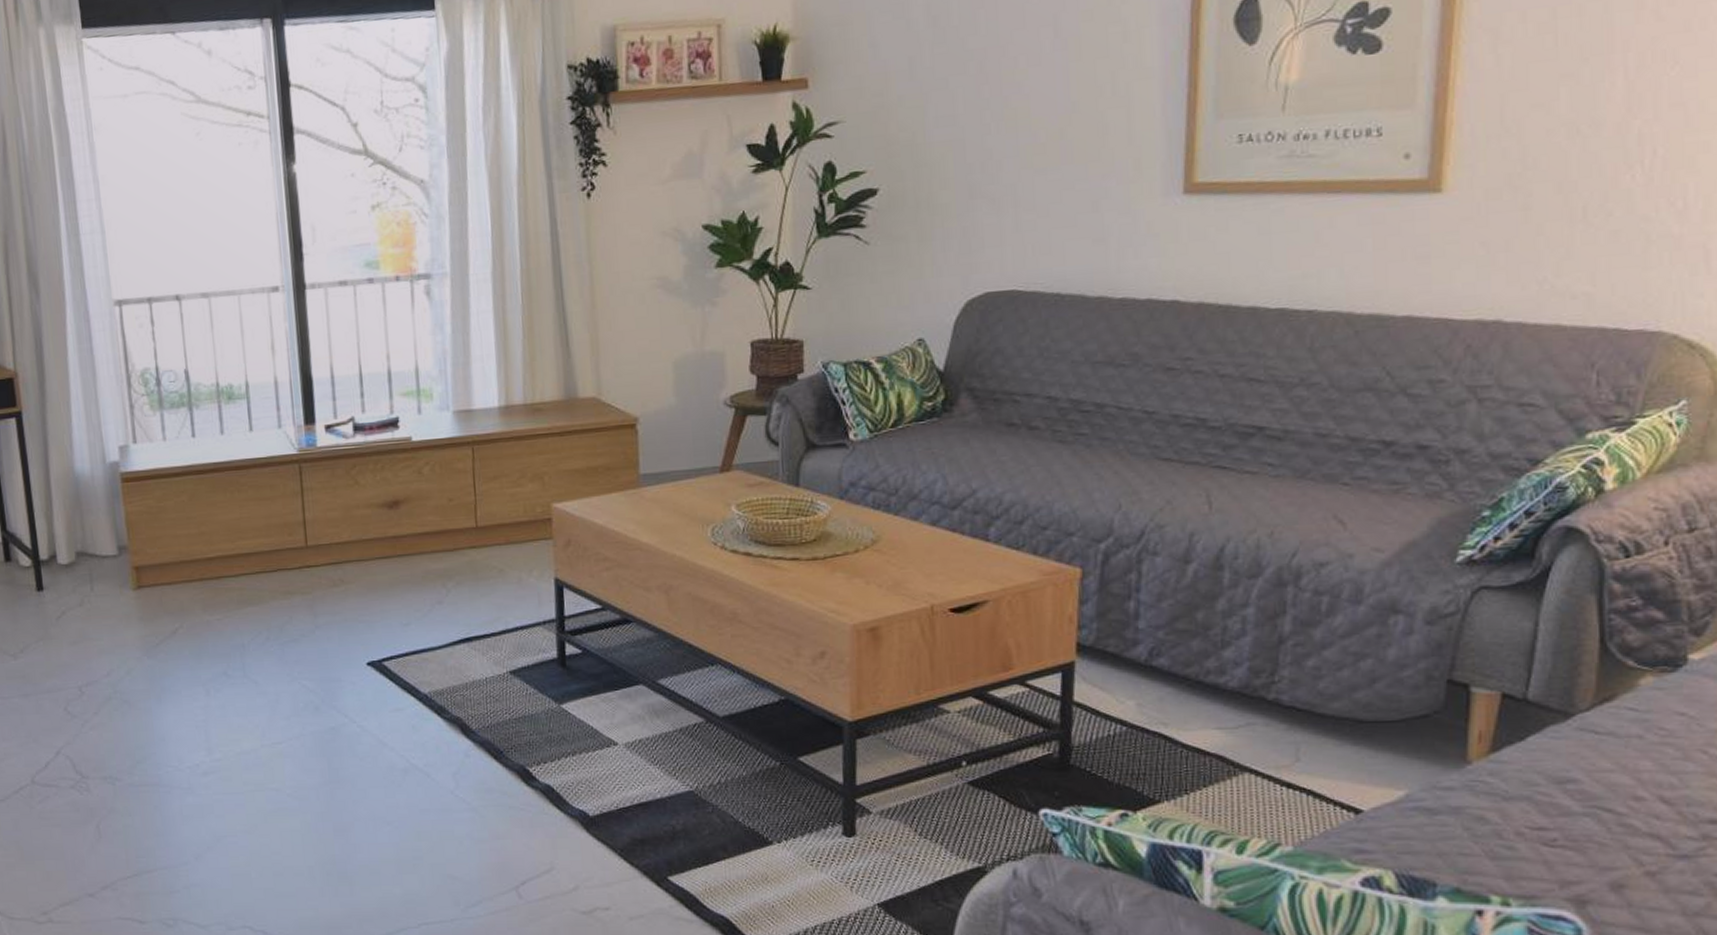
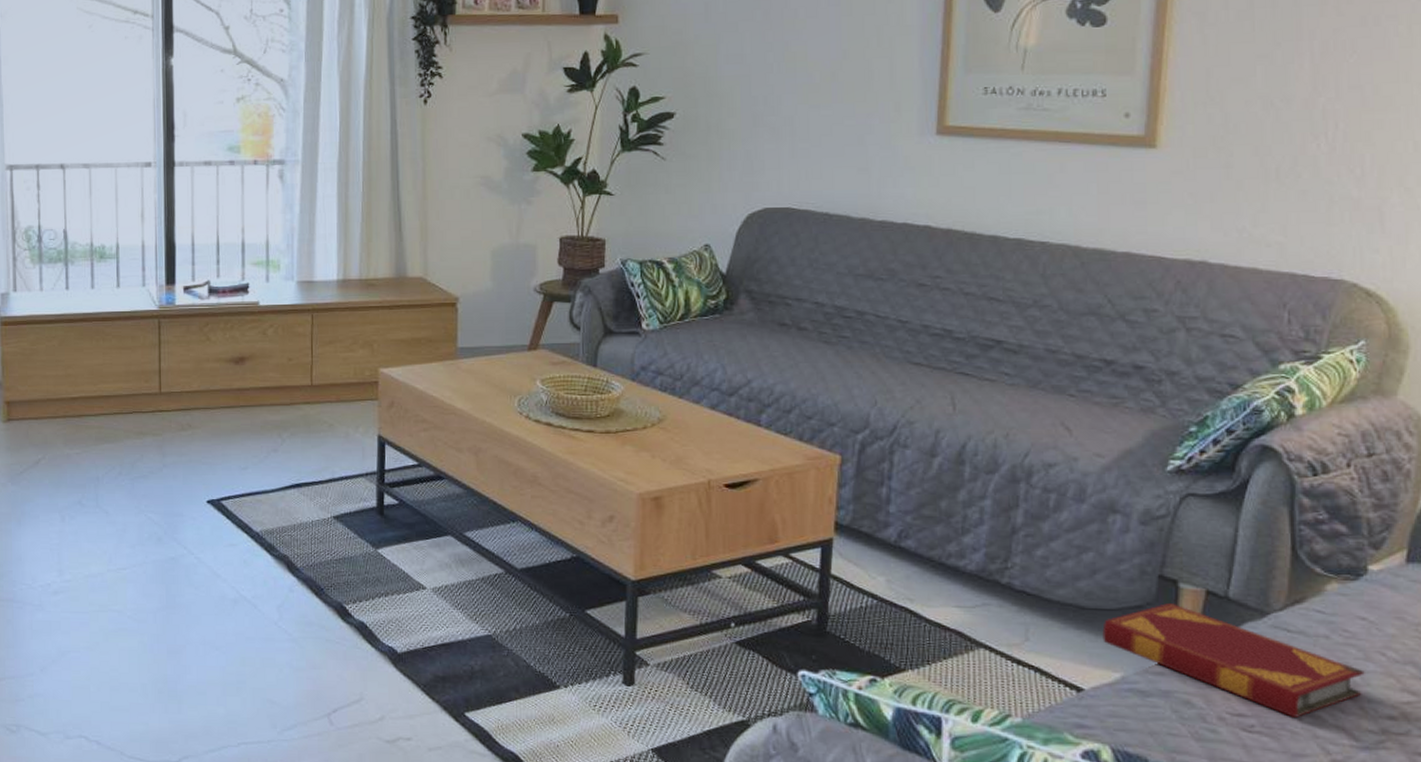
hardback book: none [1383,710,1684,828] -> present [1102,603,1365,717]

